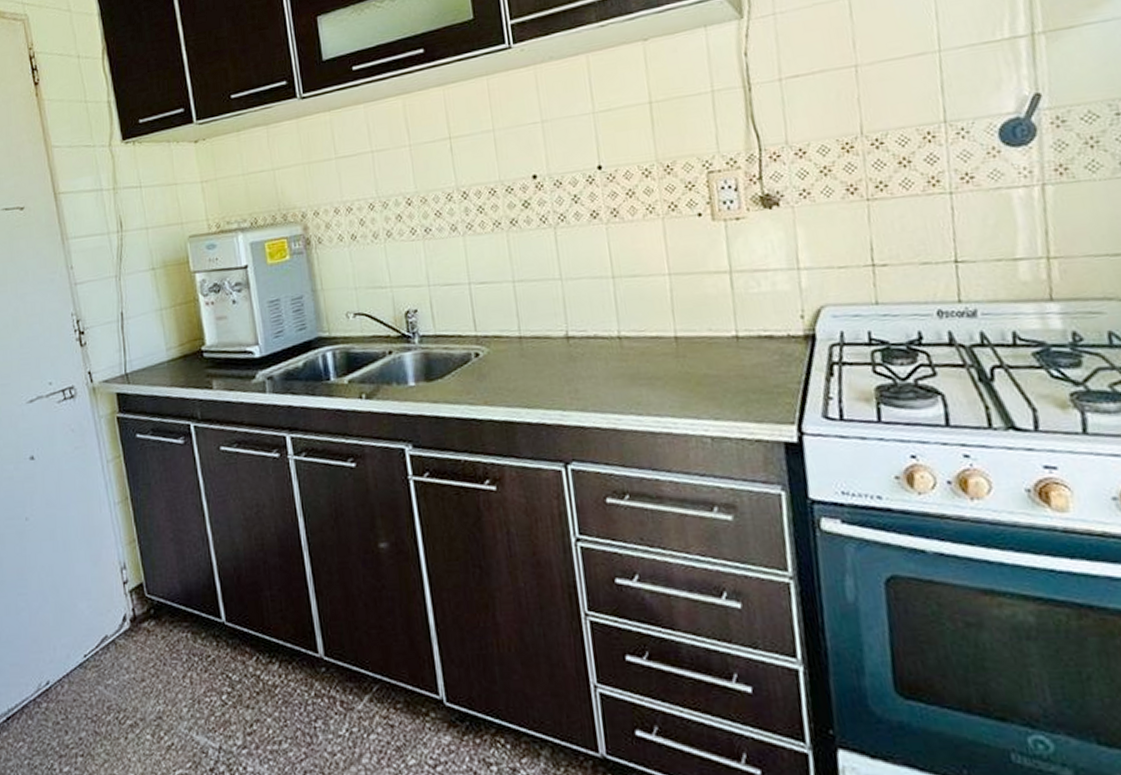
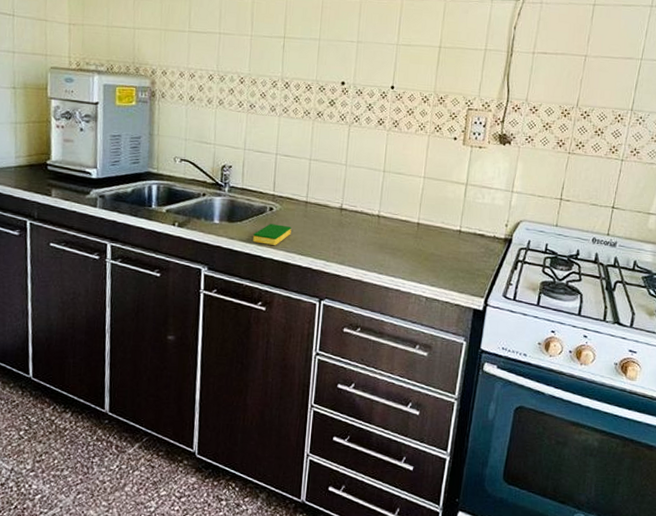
dish sponge: none [461,373,509,403] -> present [253,224,292,245]

